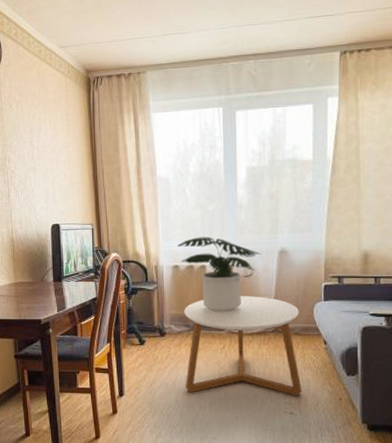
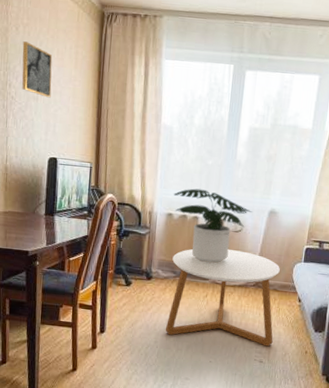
wall art: none [17,117,48,167] -> present [22,41,53,98]

